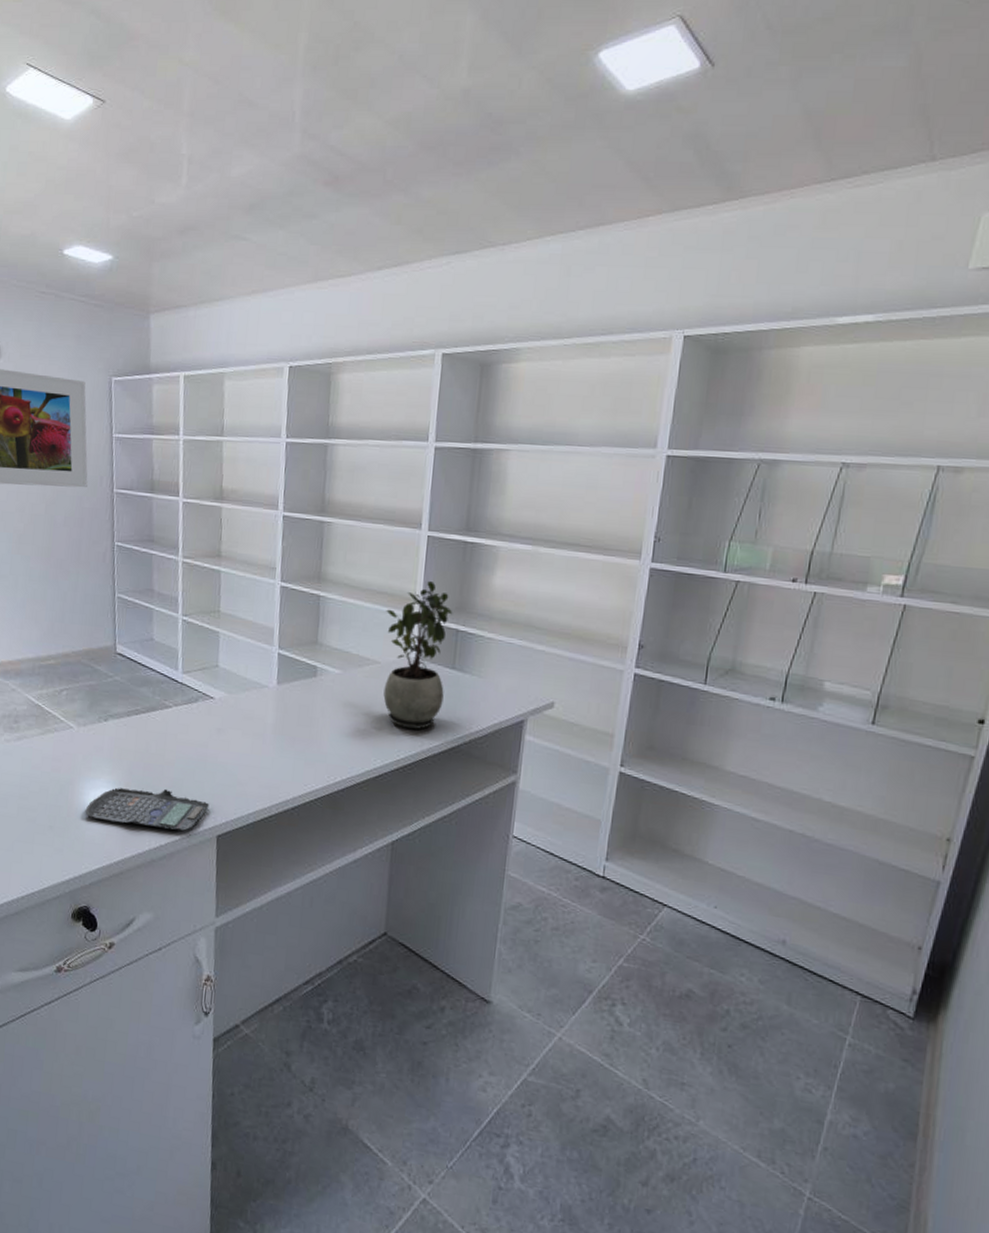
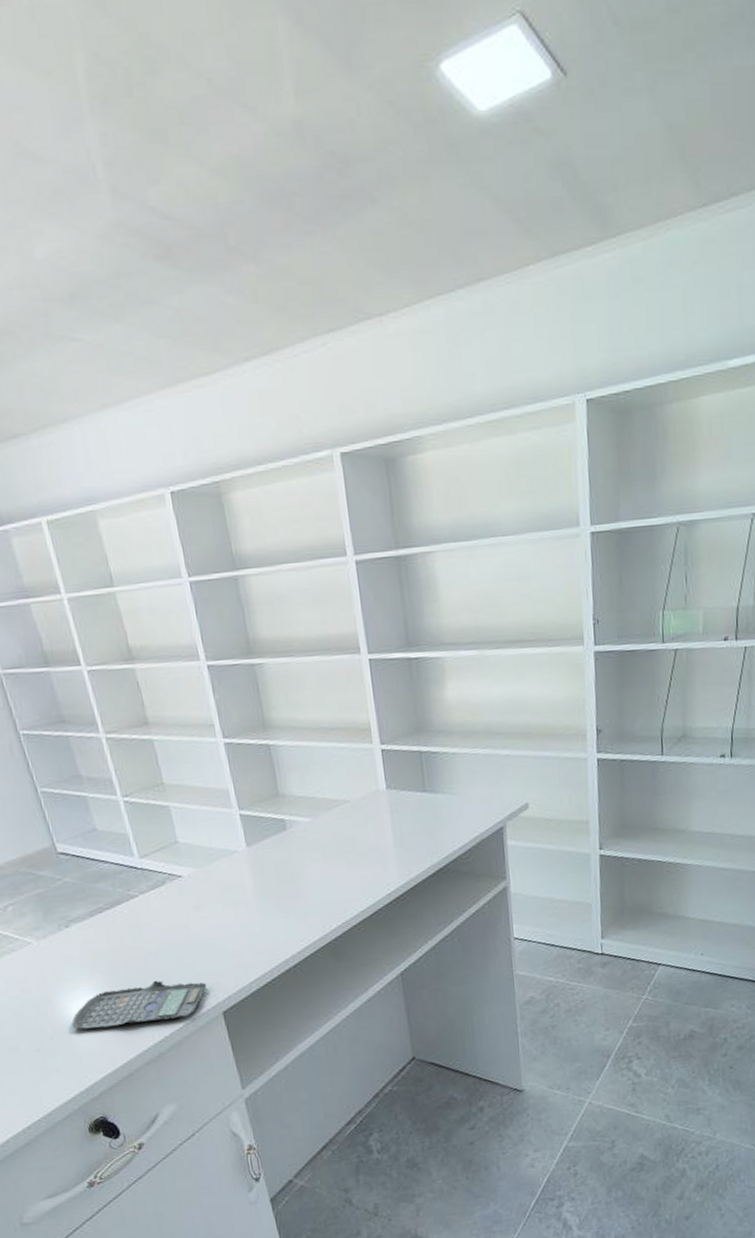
potted plant: present [383,581,453,730] -> none [343,707,422,862]

